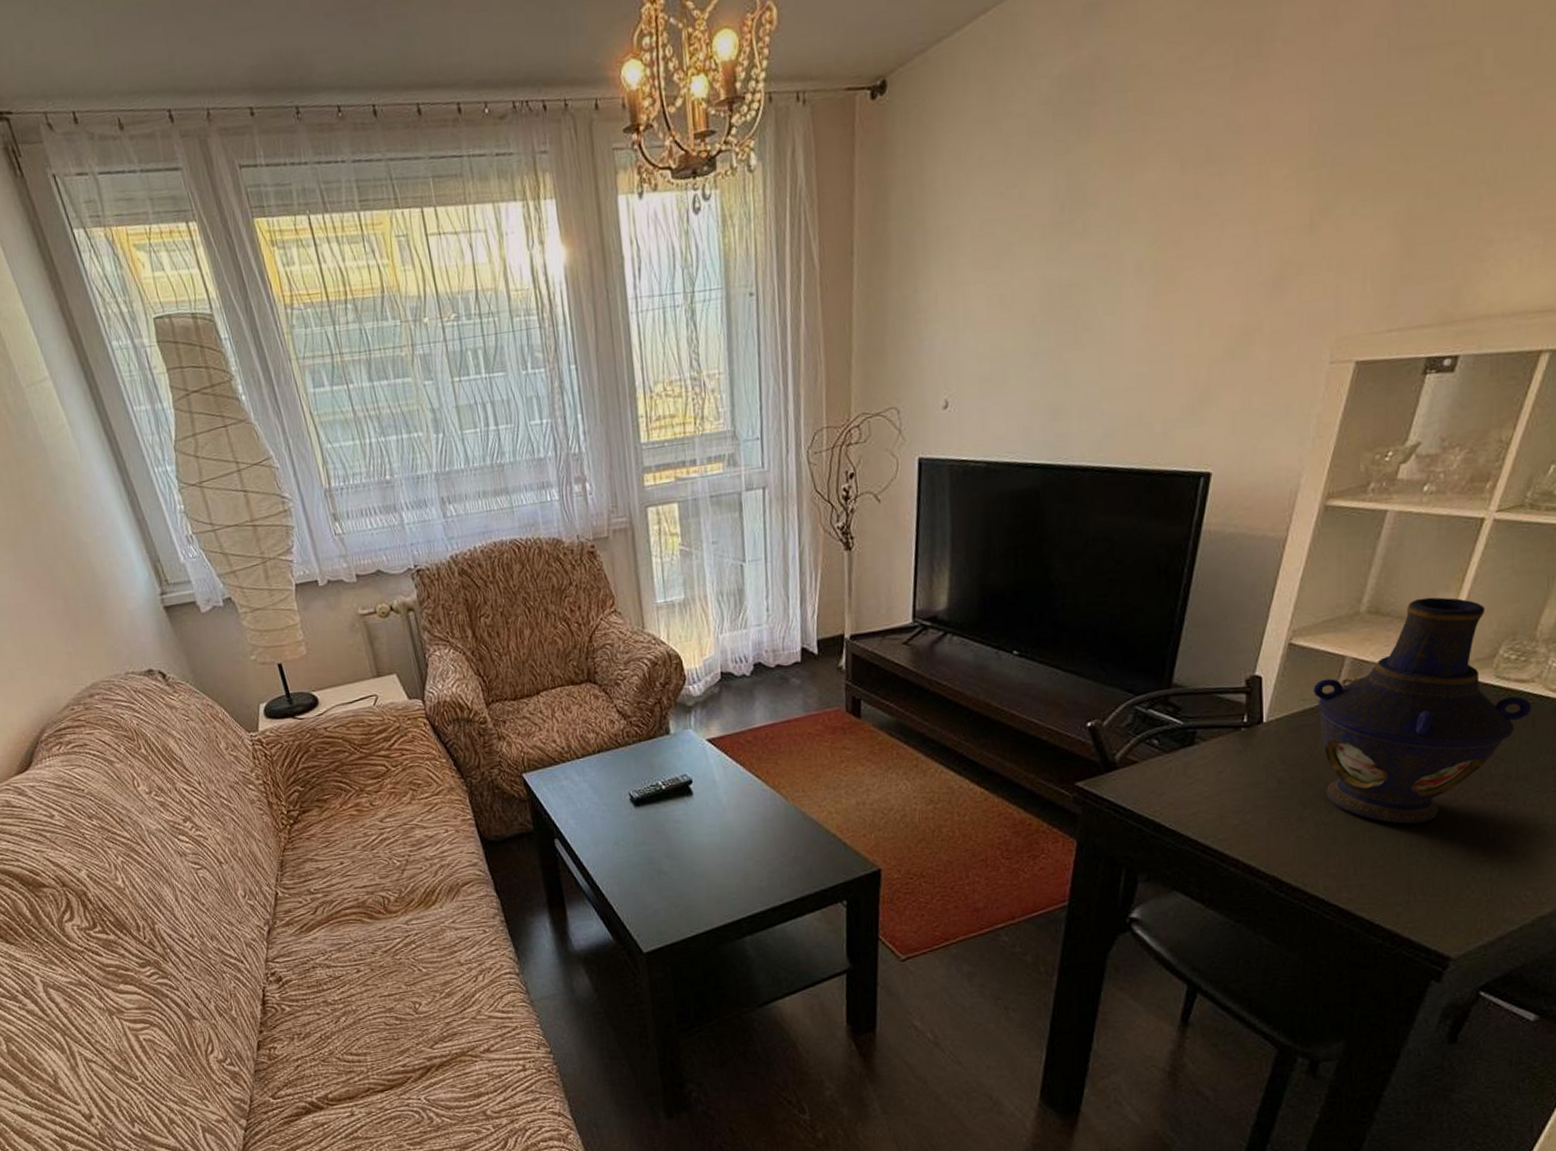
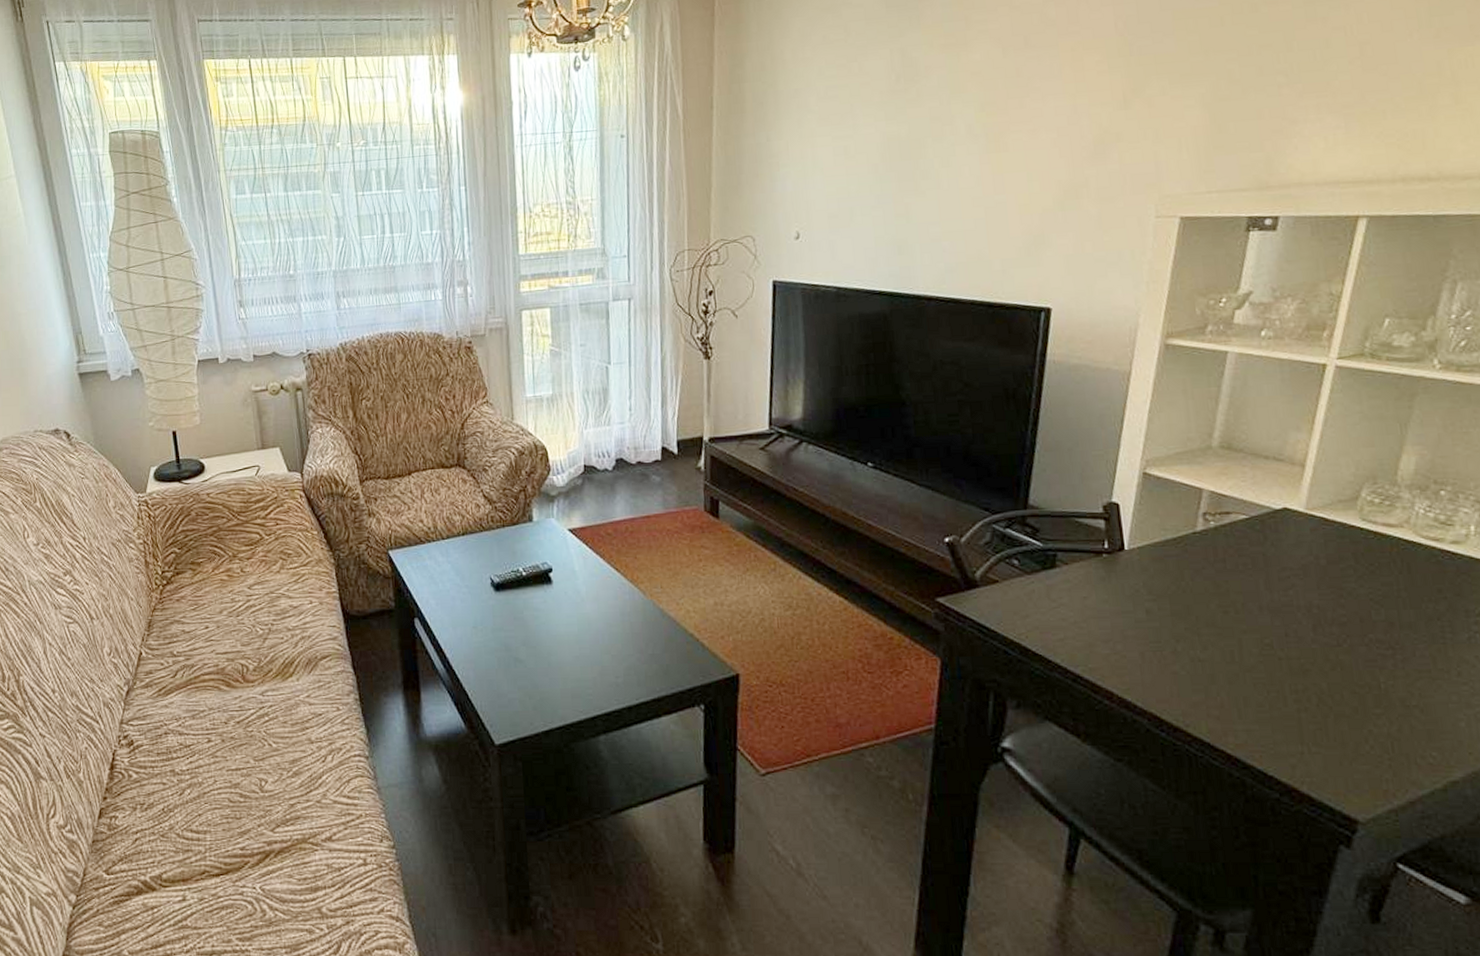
vase: present [1313,597,1532,825] -> none [1173,436,1406,667]

